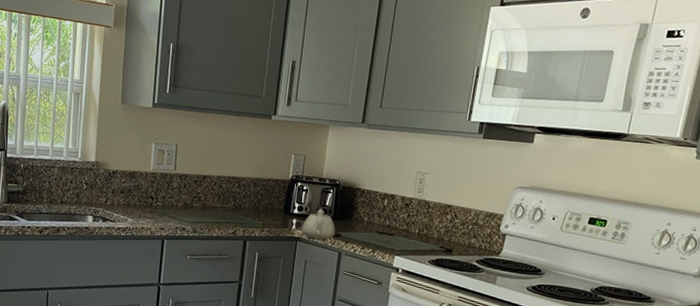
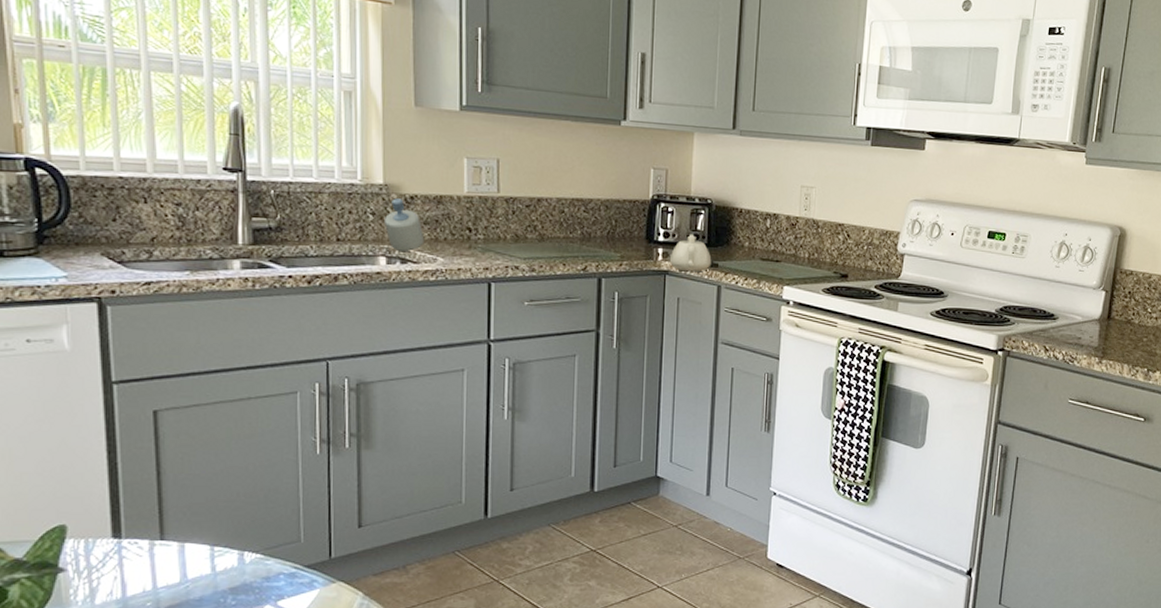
soap dispenser: none [93,173,120,213] -> present [383,198,425,252]

